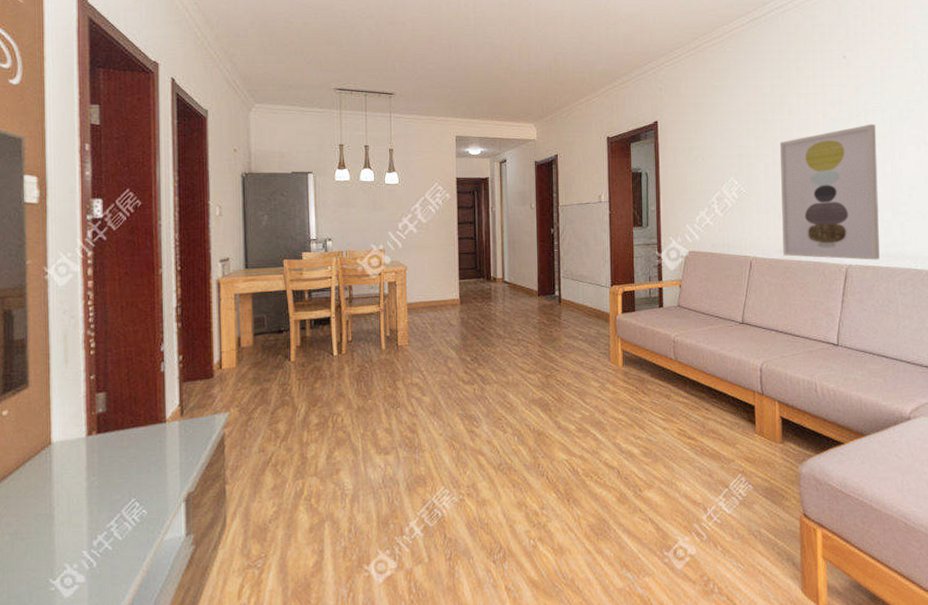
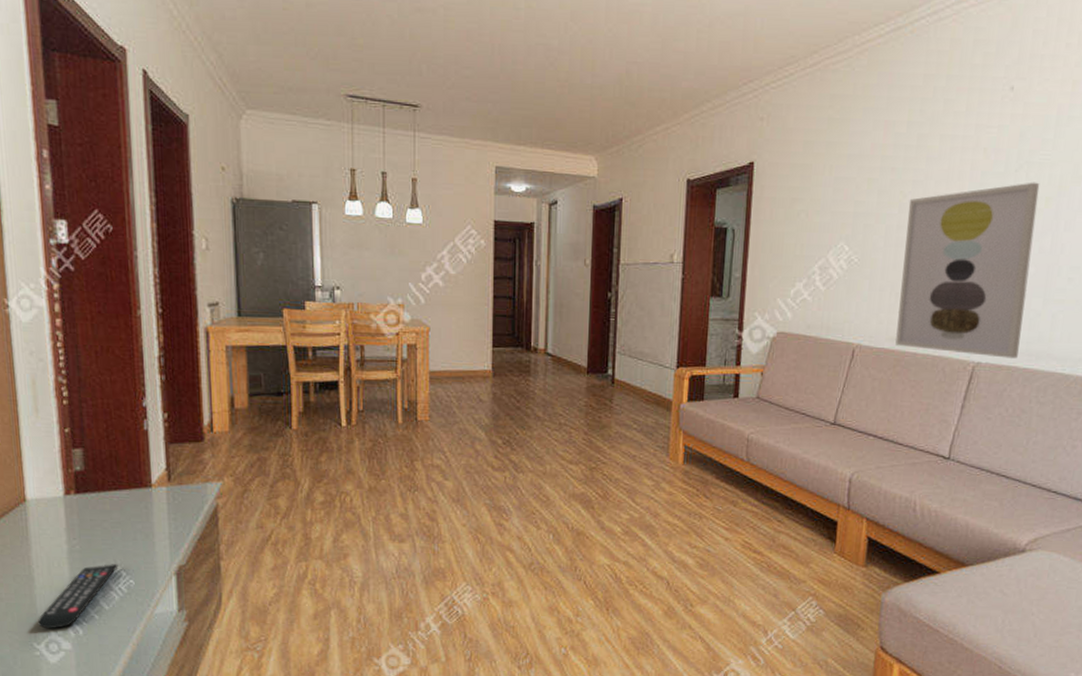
remote control: none [55,496,133,564] -> present [38,564,118,629]

